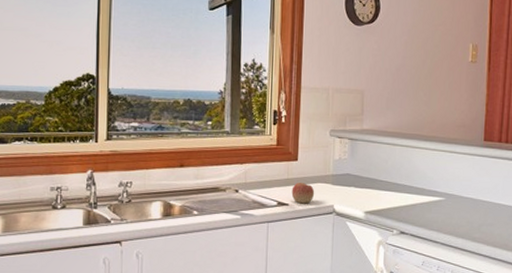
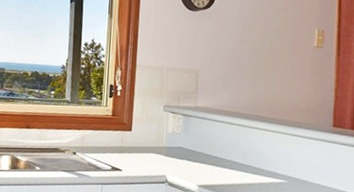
apple: present [291,183,315,204] -> none [125,151,148,172]

